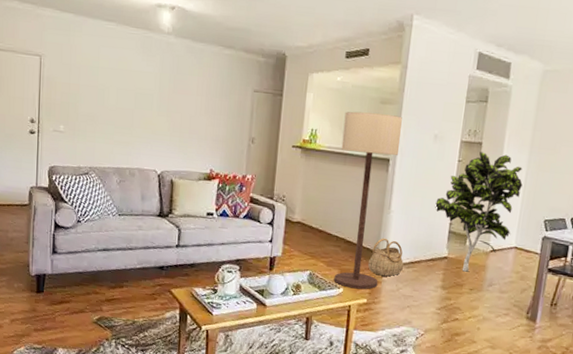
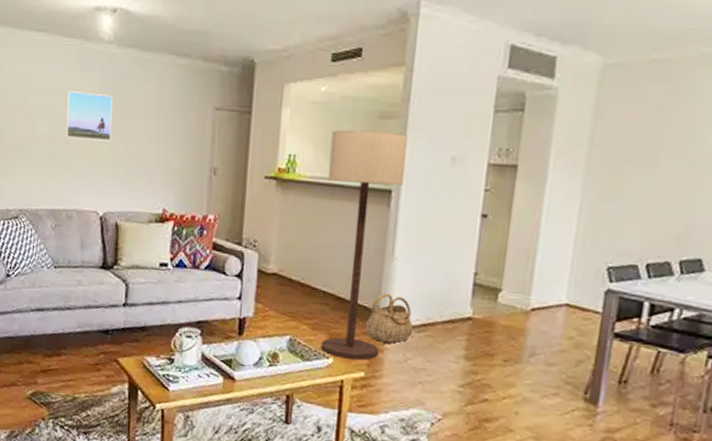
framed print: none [131,71,170,114] -> present [66,91,113,141]
indoor plant: present [435,152,523,272] -> none [454,177,576,338]

